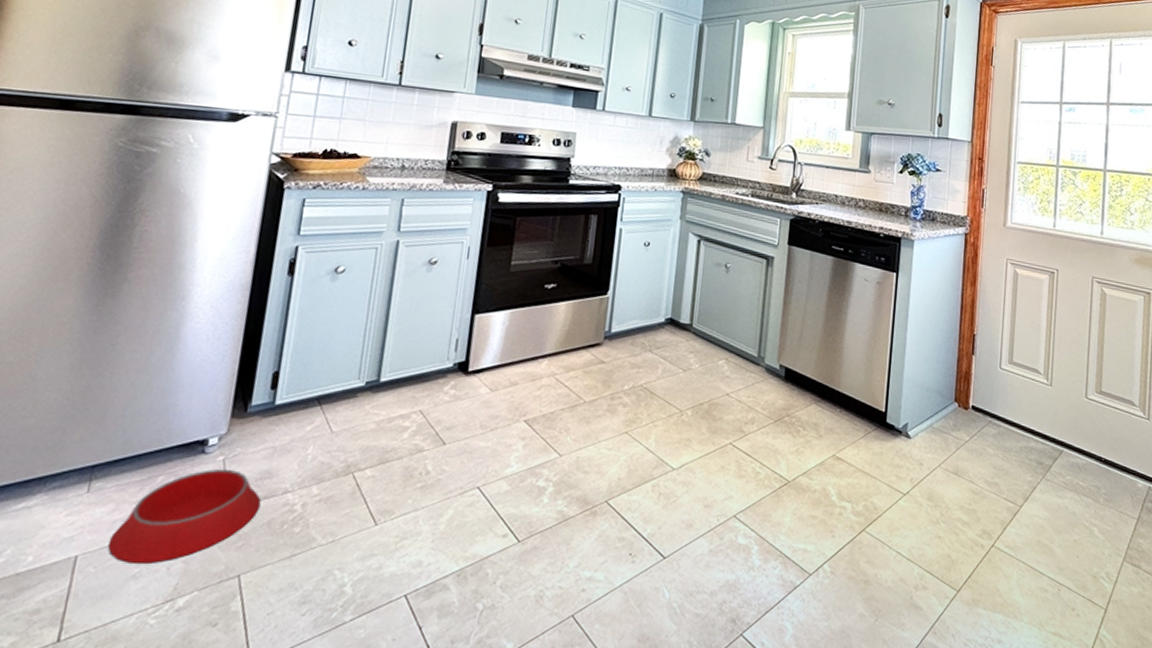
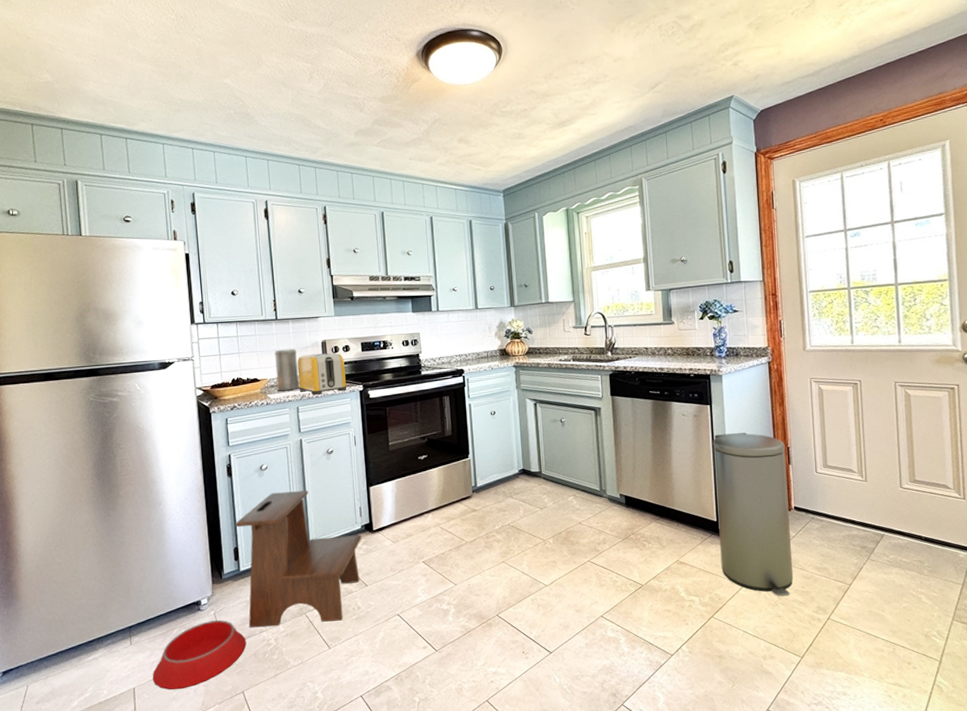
step stool: none [269,305,452,488] -> present [235,490,362,628]
canister: none [381,123,418,177] -> present [274,349,300,391]
toaster: none [409,134,476,189] -> present [297,353,347,396]
pedal bin: none [882,308,971,514] -> present [713,432,794,597]

